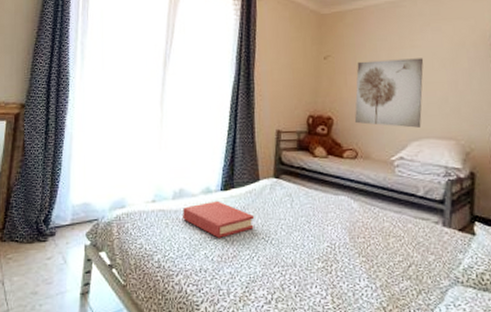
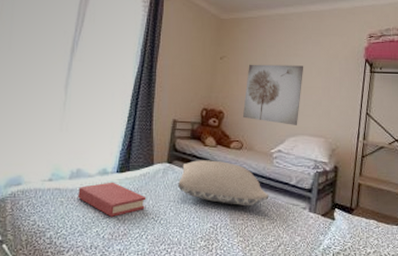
pillow: none [288,172,394,223] -> present [178,160,269,207]

